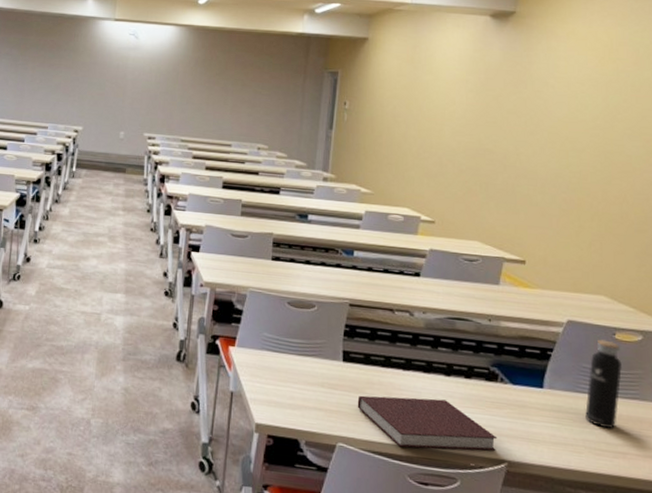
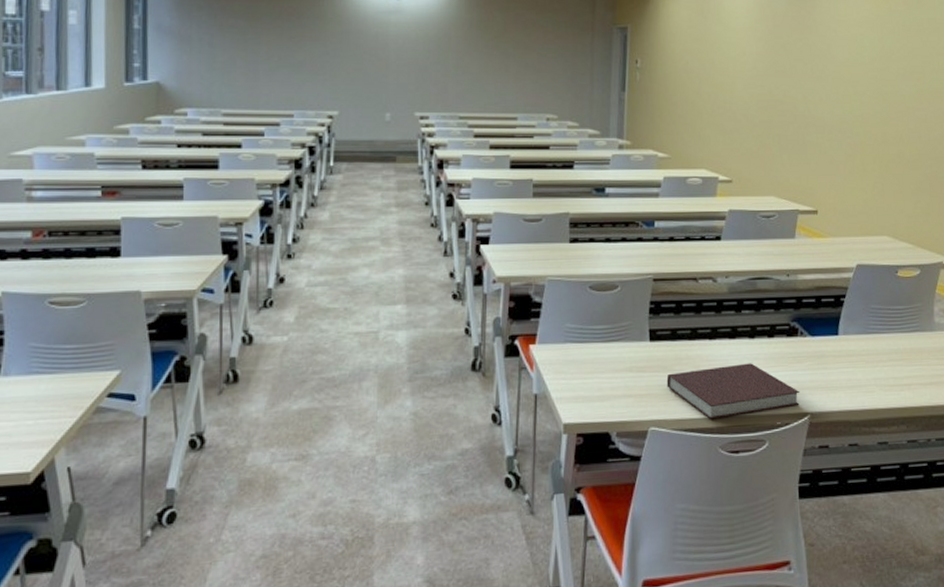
water bottle: present [585,333,622,429] -> none [875,272,904,364]

